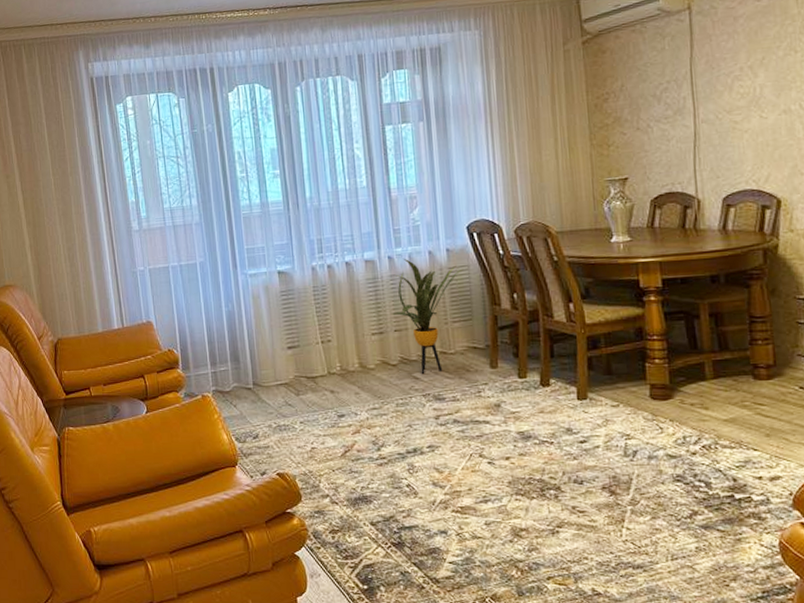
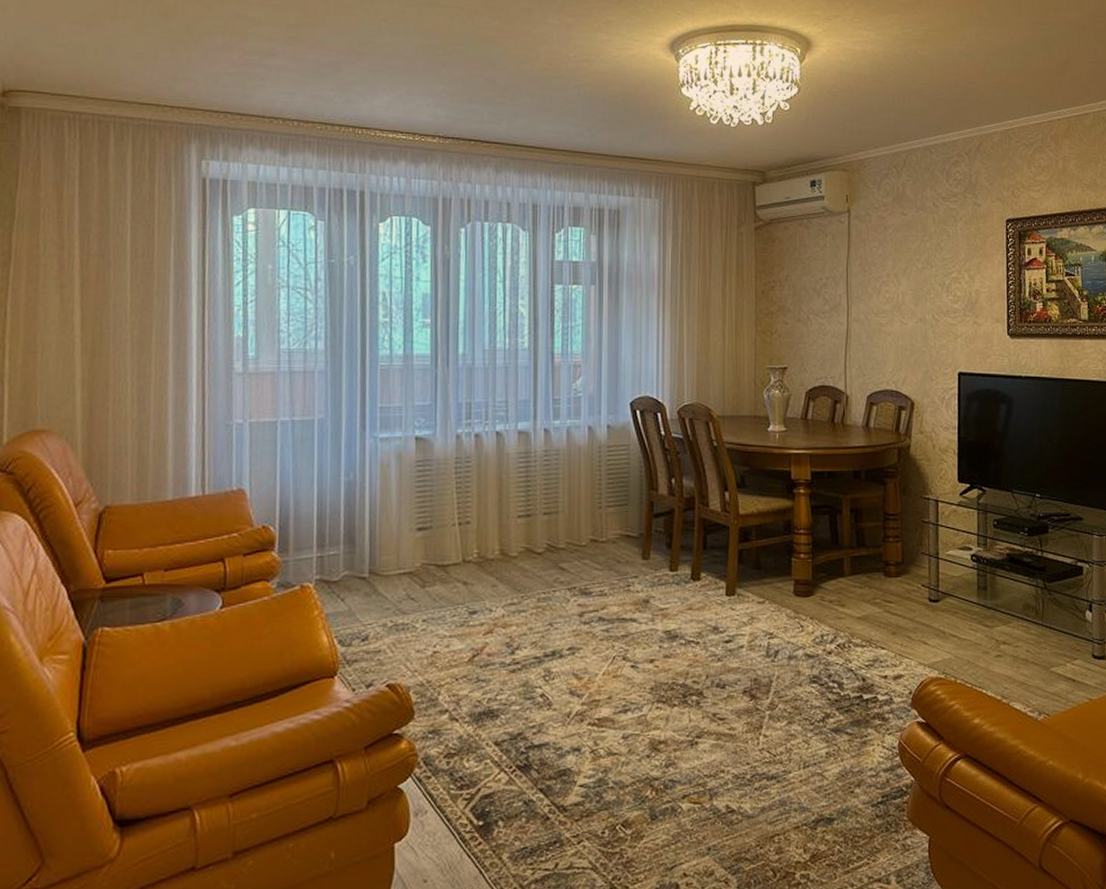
house plant: present [391,259,464,374] -> none [541,433,623,564]

